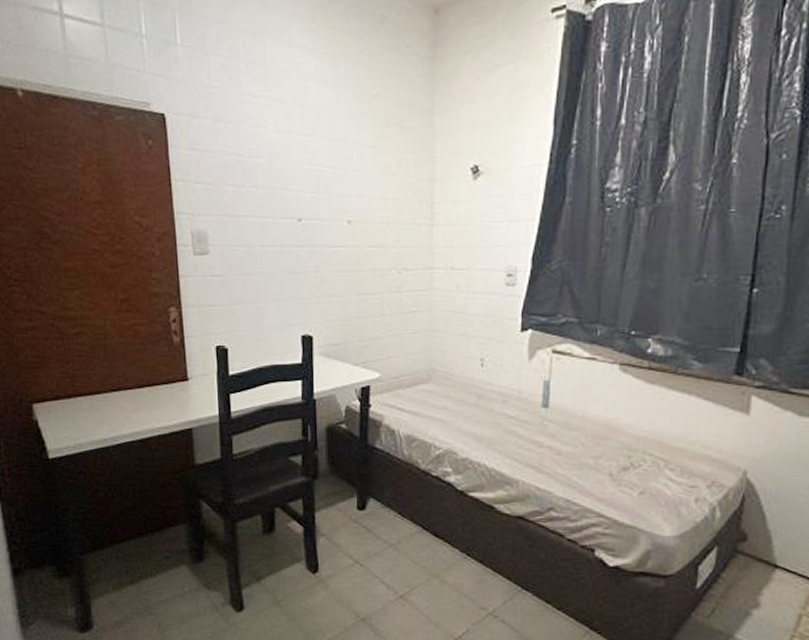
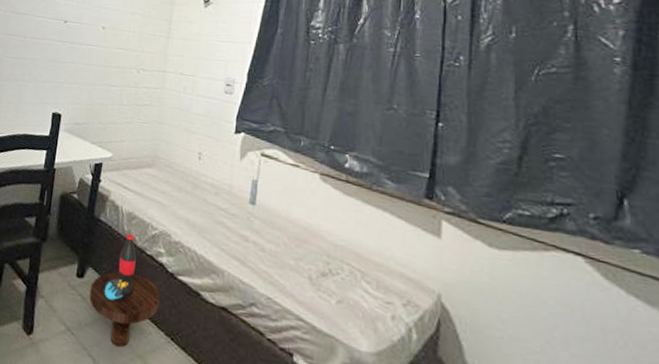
pedestal table: none [374,458,452,571] -> present [89,234,161,348]

